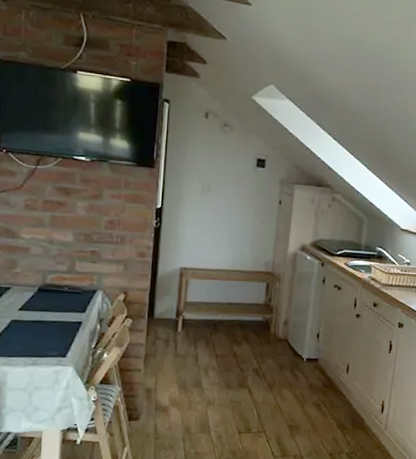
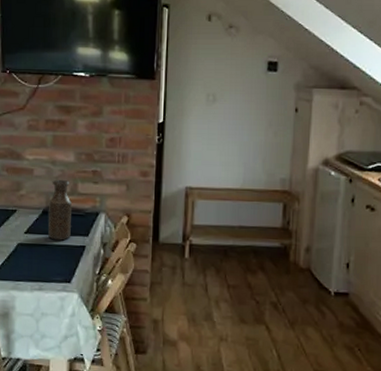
bottle: none [43,258,69,317] -> present [47,179,72,241]

